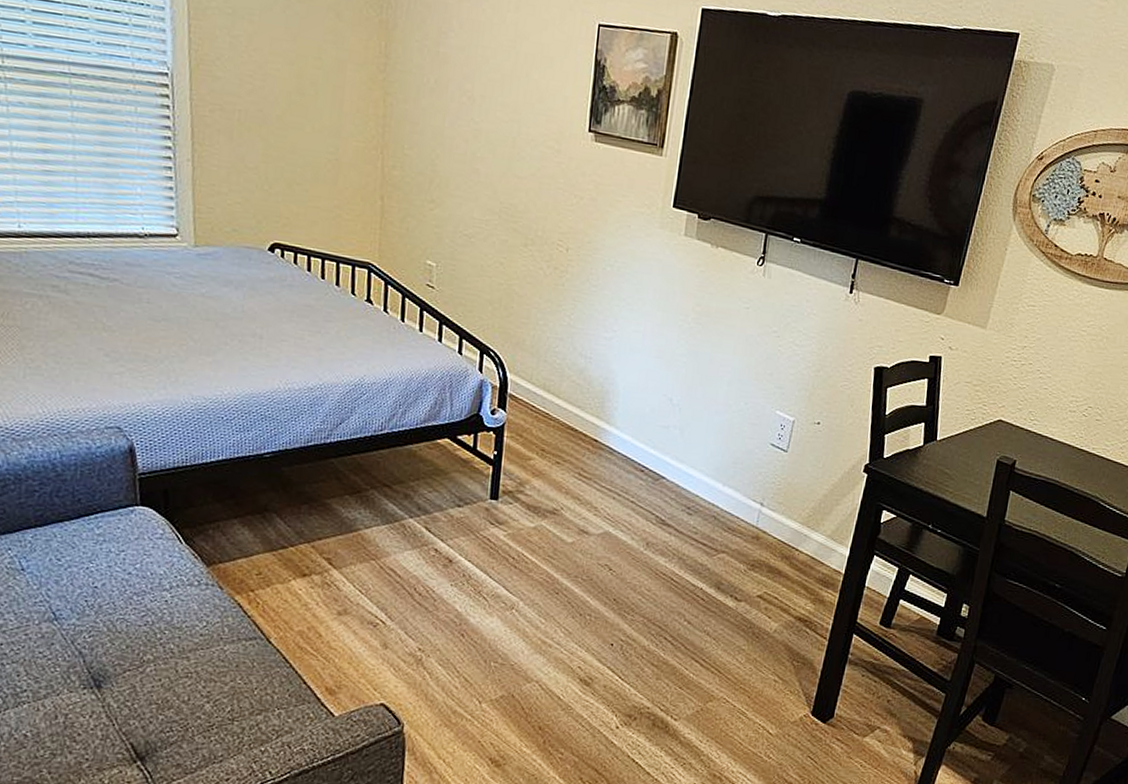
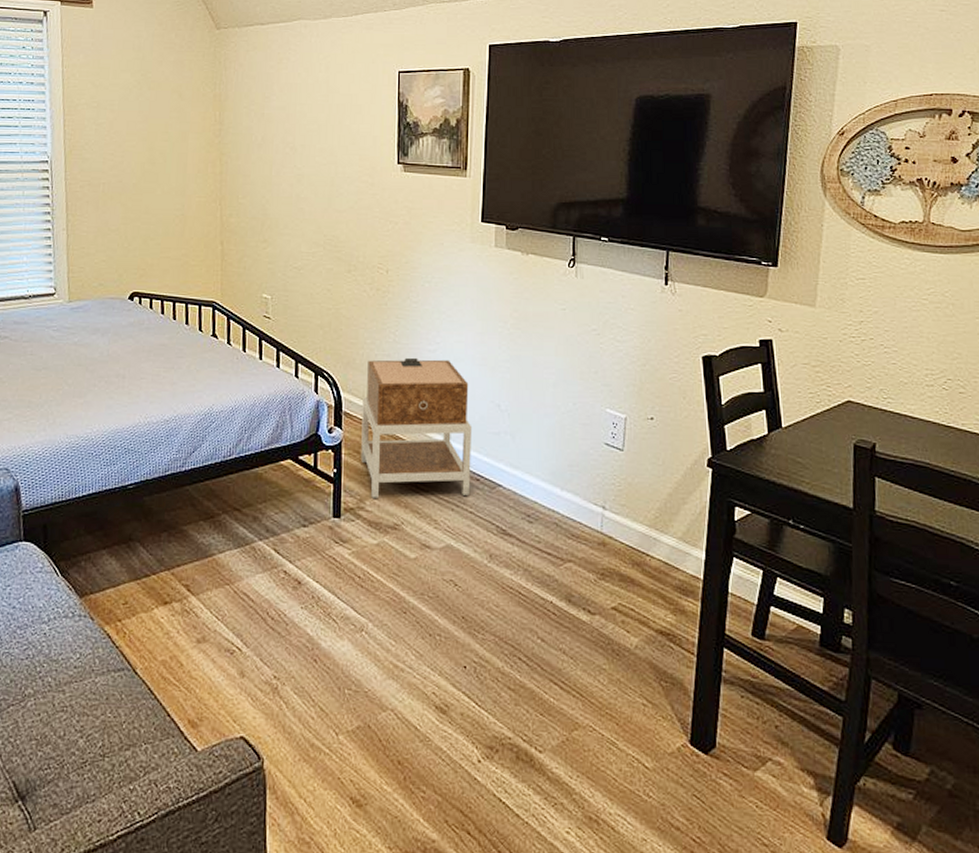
nightstand: none [523,342,643,485] -> present [361,357,473,499]

